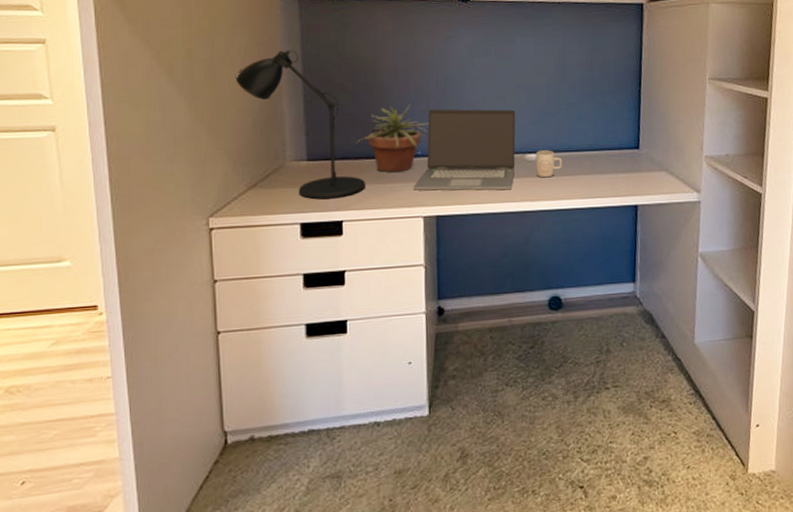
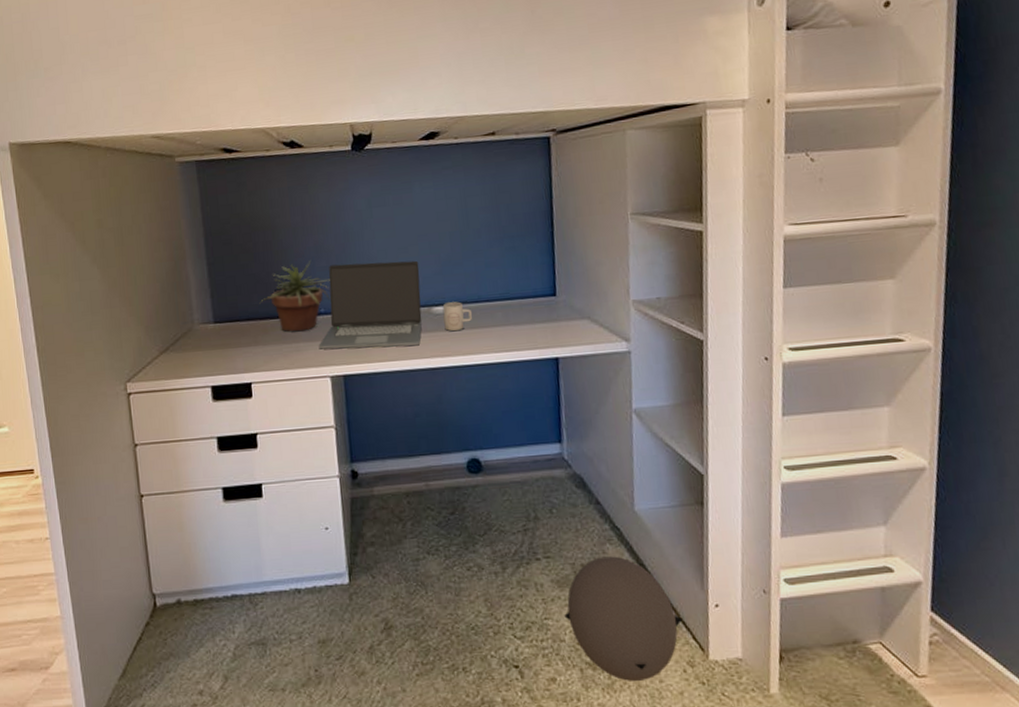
desk lamp: present [235,50,365,200] -> none [142,213,271,362]
ball: none [627,384,729,496] -> present [564,556,683,681]

